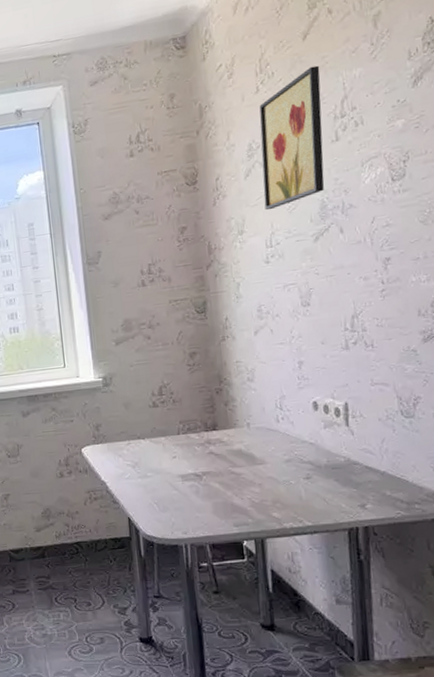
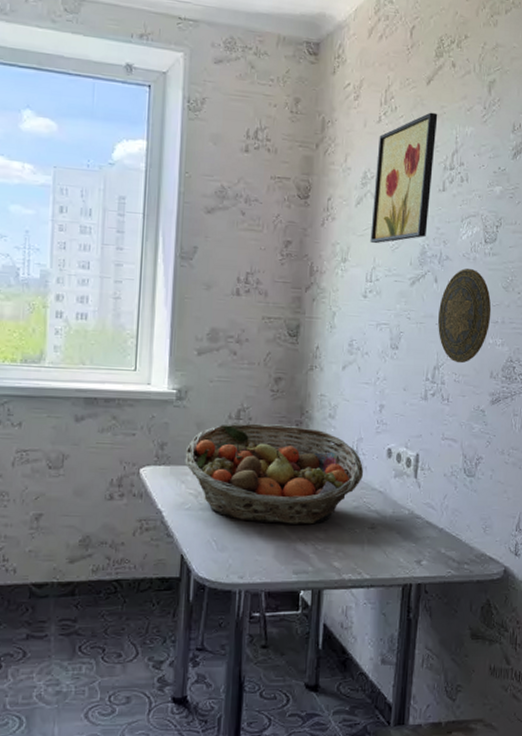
fruit basket: none [118,393,292,484] -> present [184,423,364,525]
decorative plate: none [349,210,411,308] -> present [438,268,492,364]

